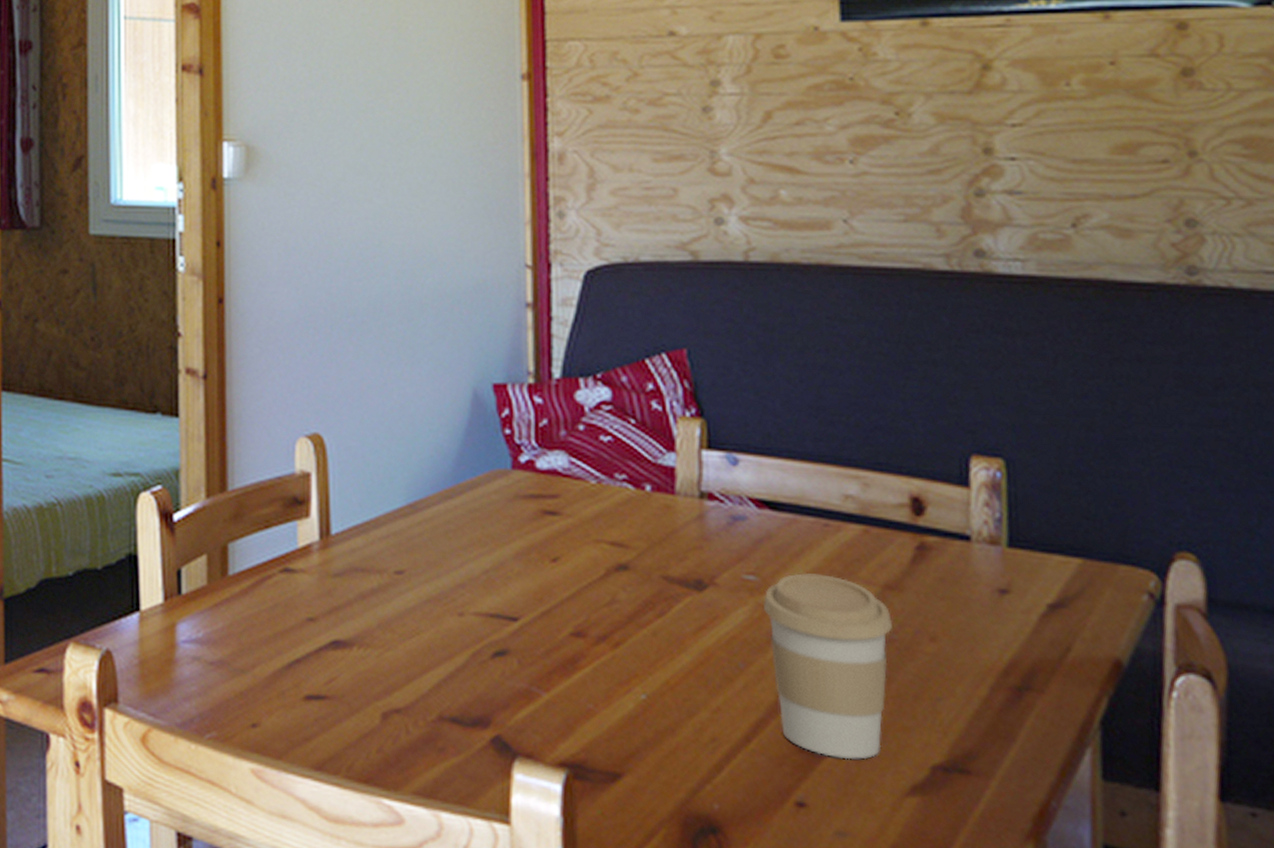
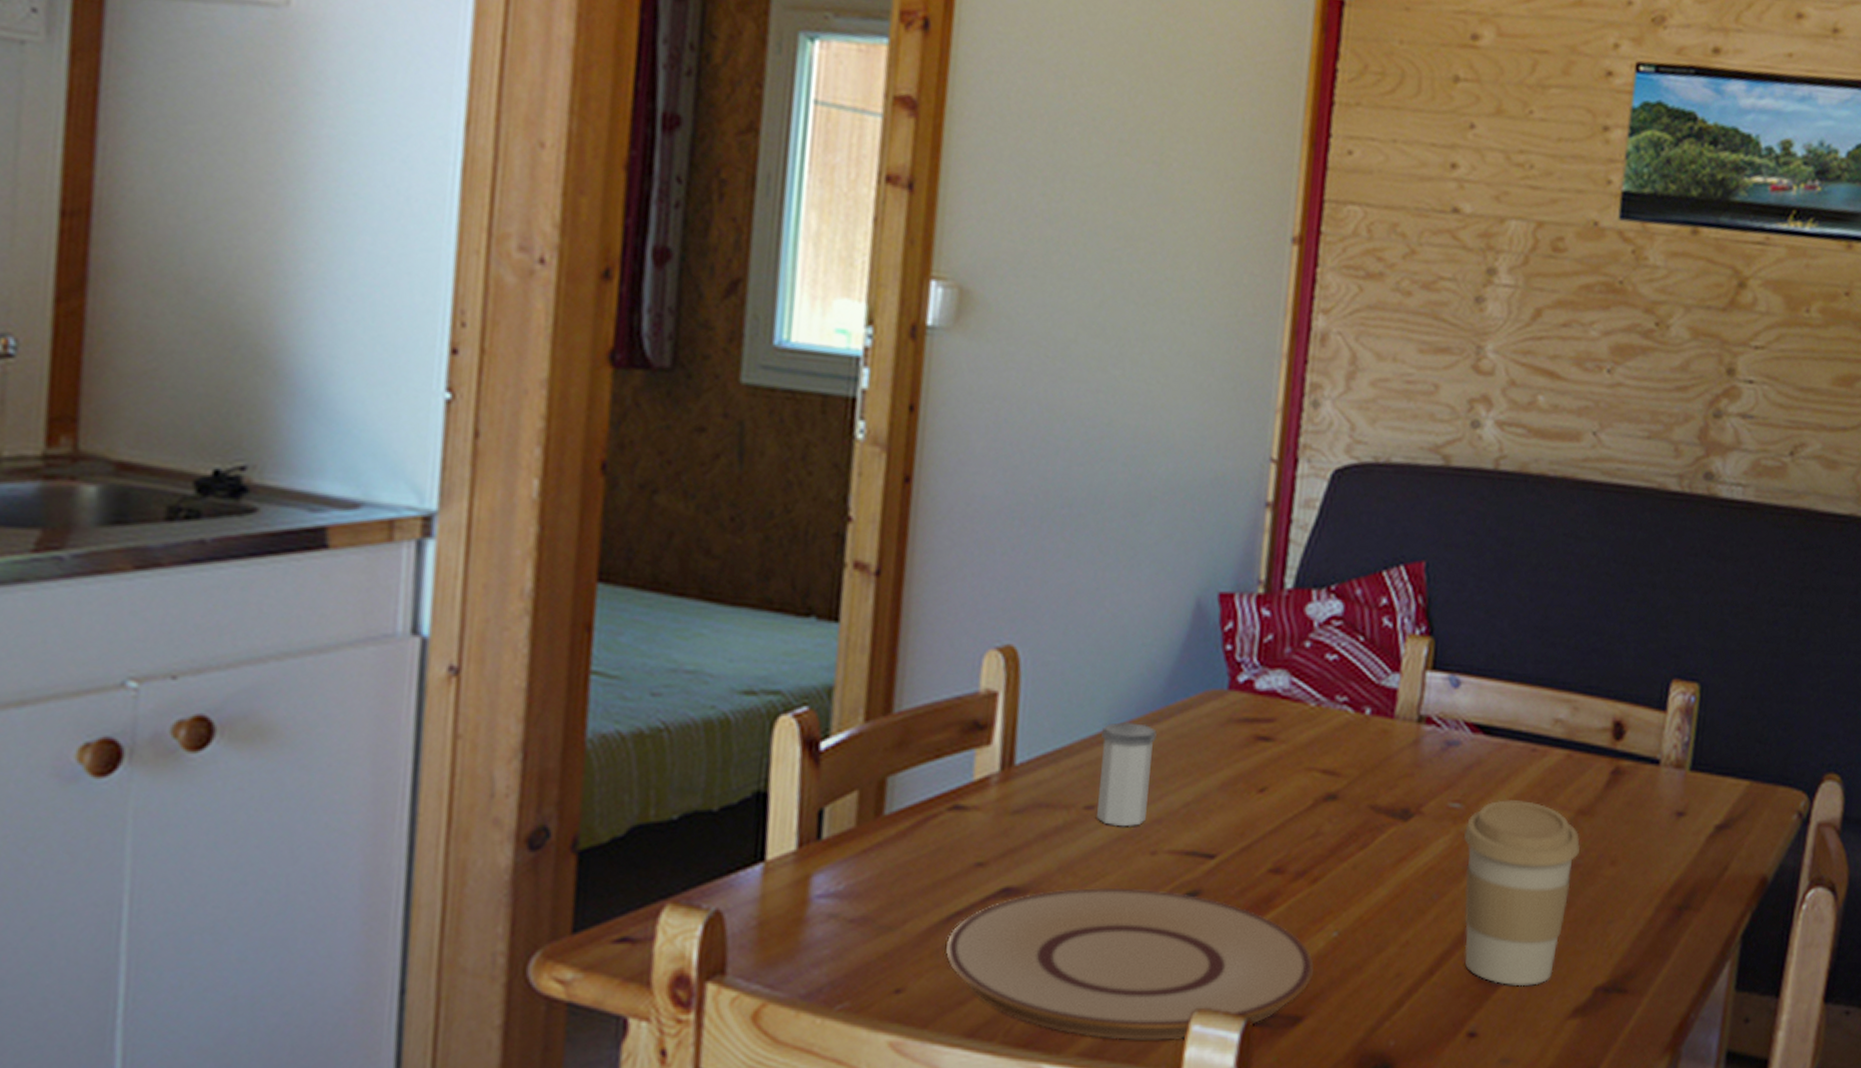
plate: none [290,643,626,787] -> present [946,887,1314,1040]
salt shaker: none [403,498,451,591] -> present [1097,722,1157,827]

